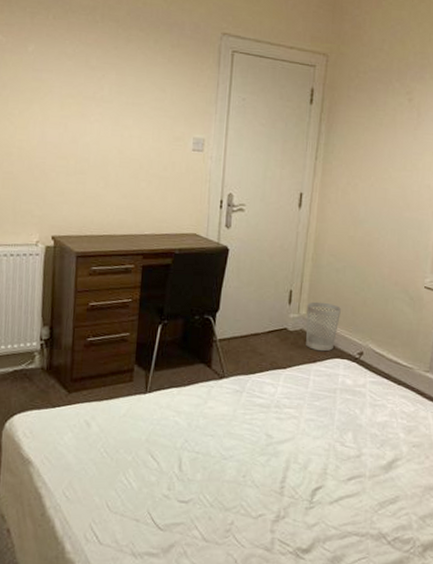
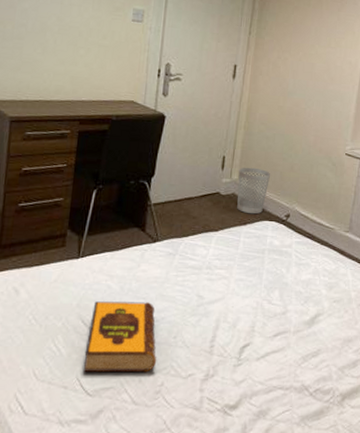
hardback book: none [153,437,227,510] -> present [83,301,157,372]

